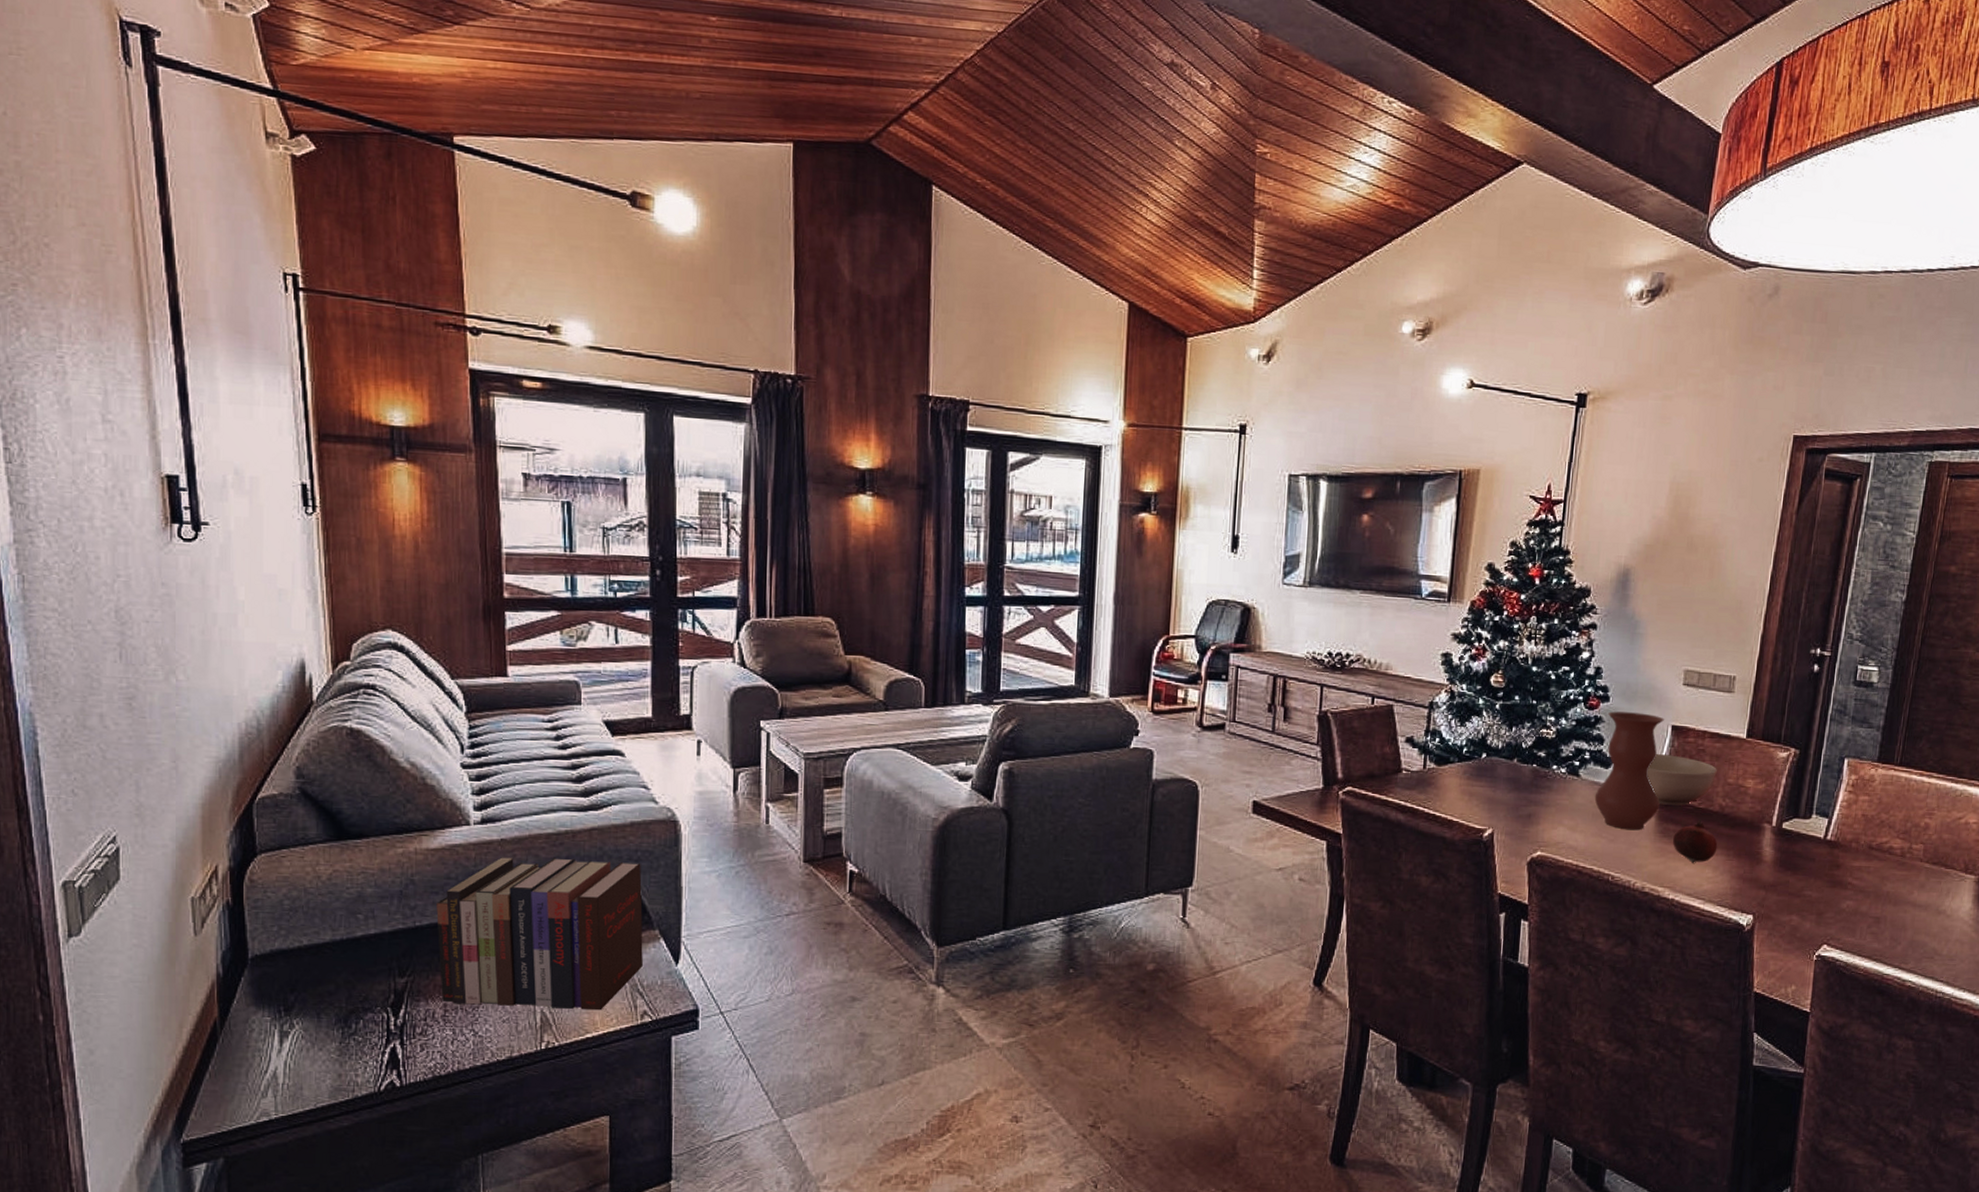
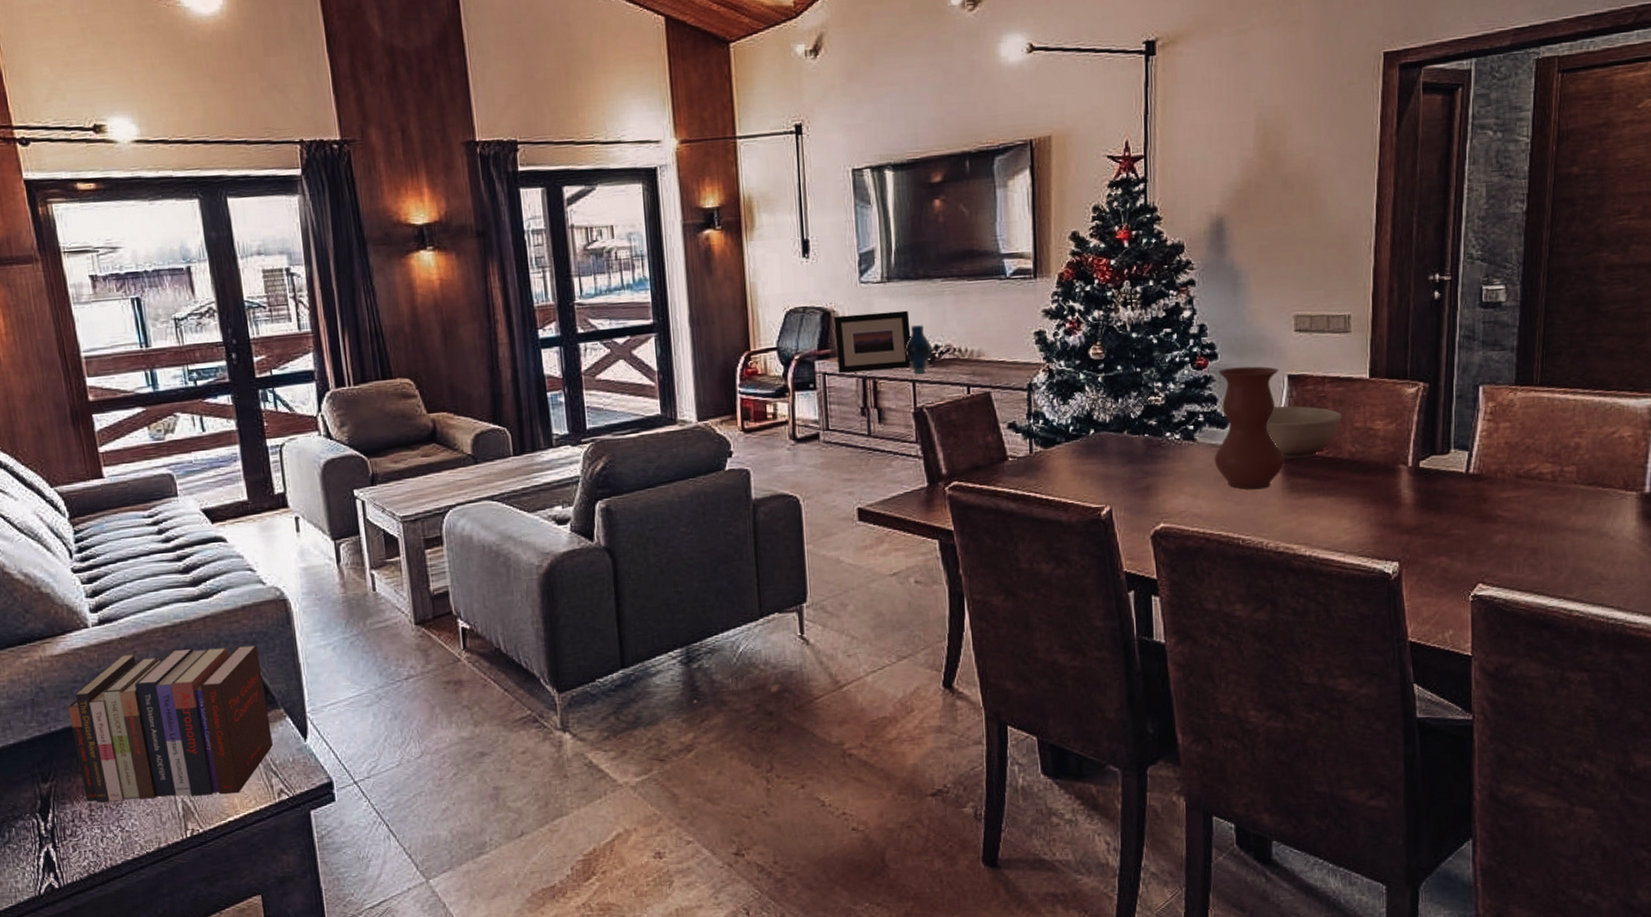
picture frame: none [1251,613,1326,672] -> present [833,310,911,374]
vase: none [1317,632,1343,679] -> present [905,325,931,374]
fruit: present [1672,820,1718,863] -> none [1302,469,1352,516]

